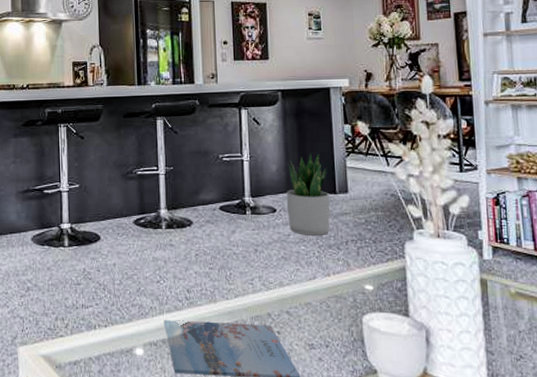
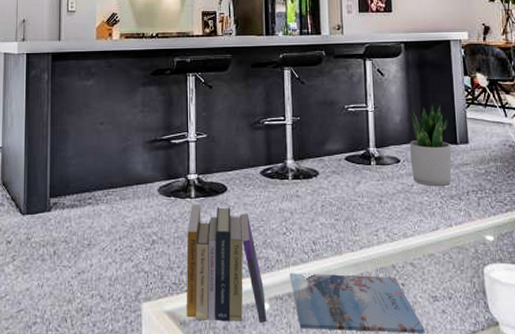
books: none [61,252,142,367] -> present [186,204,267,323]

